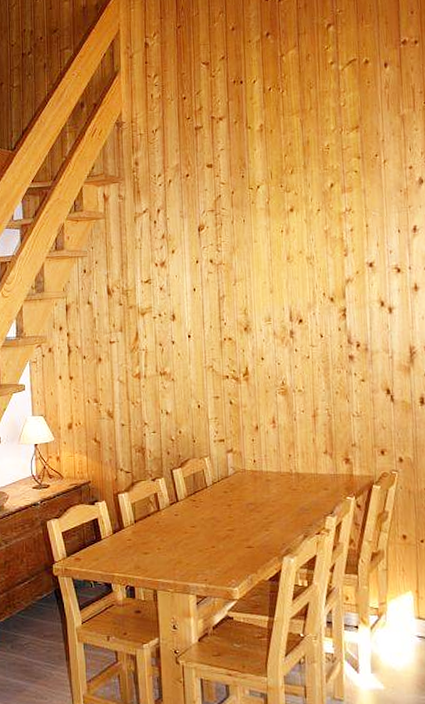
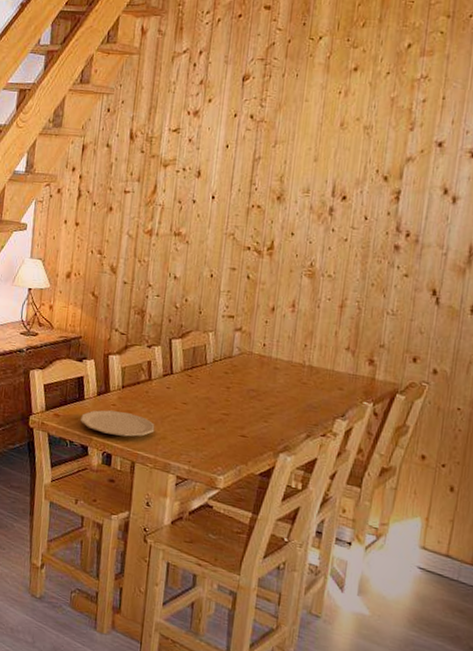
plate: none [101,545,170,568] -> present [81,410,155,437]

